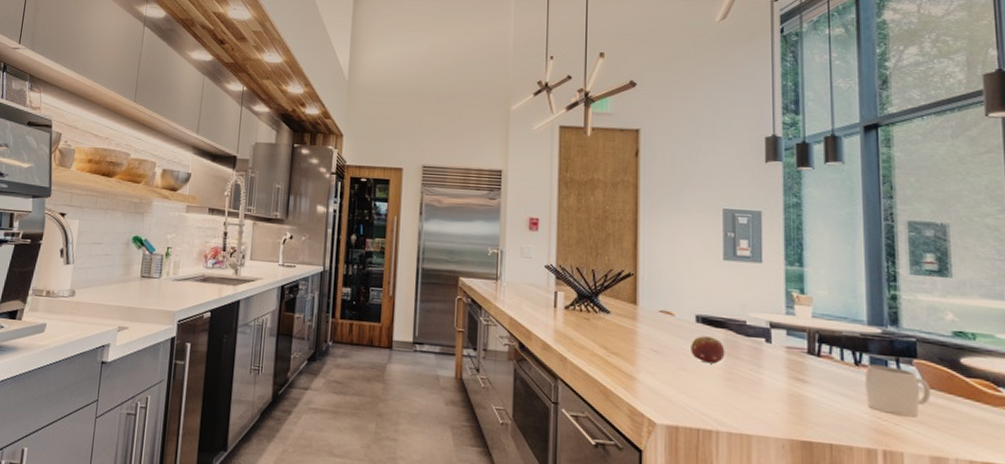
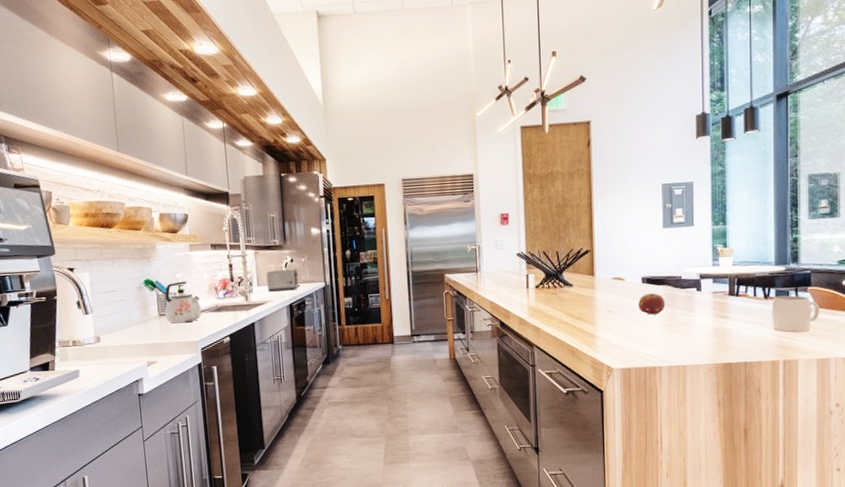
kettle: none [146,243,187,290] -> present [164,281,202,324]
toaster: none [260,245,296,271] -> present [266,269,299,292]

